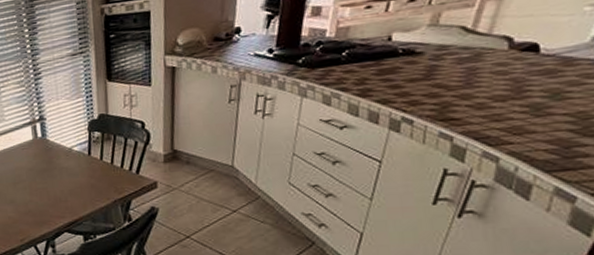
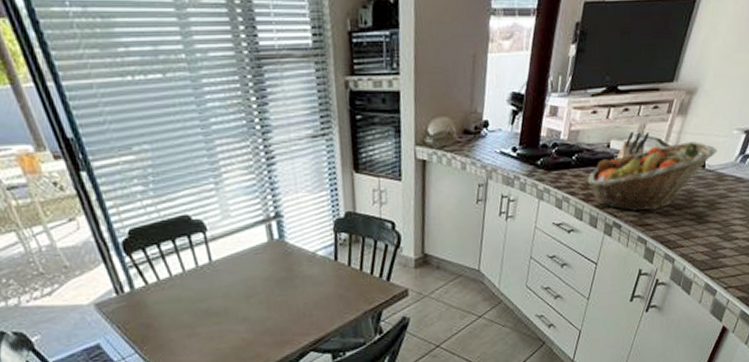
fruit basket: none [364,24,559,105] -> present [588,142,717,211]
knife block: none [401,21,447,52] -> present [616,132,649,160]

